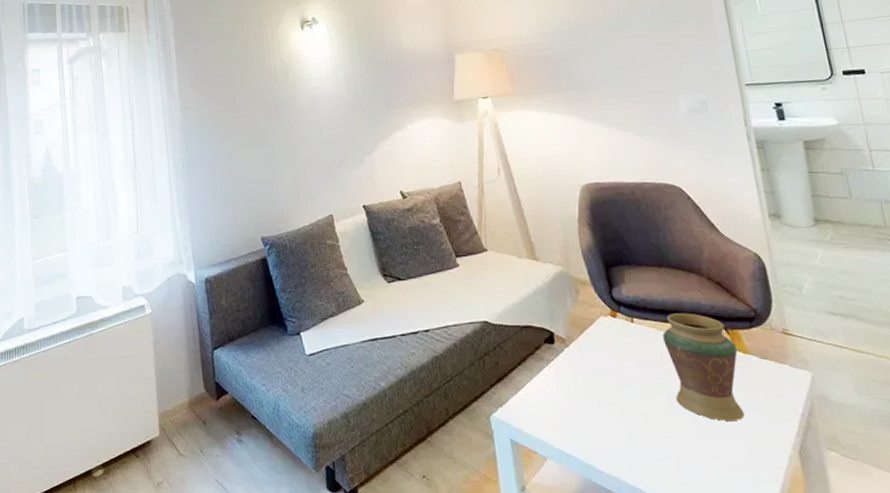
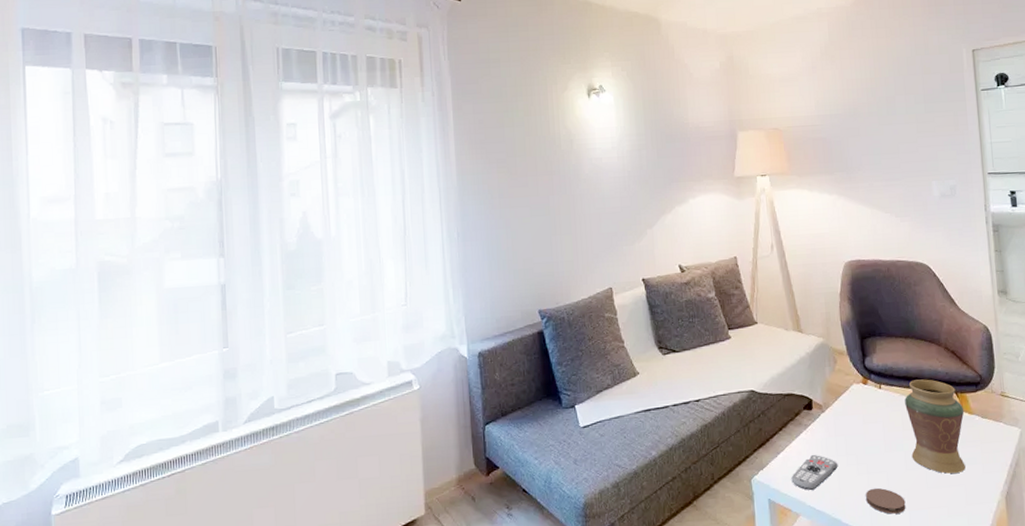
remote control: none [534,392,589,432] -> present [791,454,838,490]
coaster: none [623,433,673,464] -> present [866,487,906,514]

